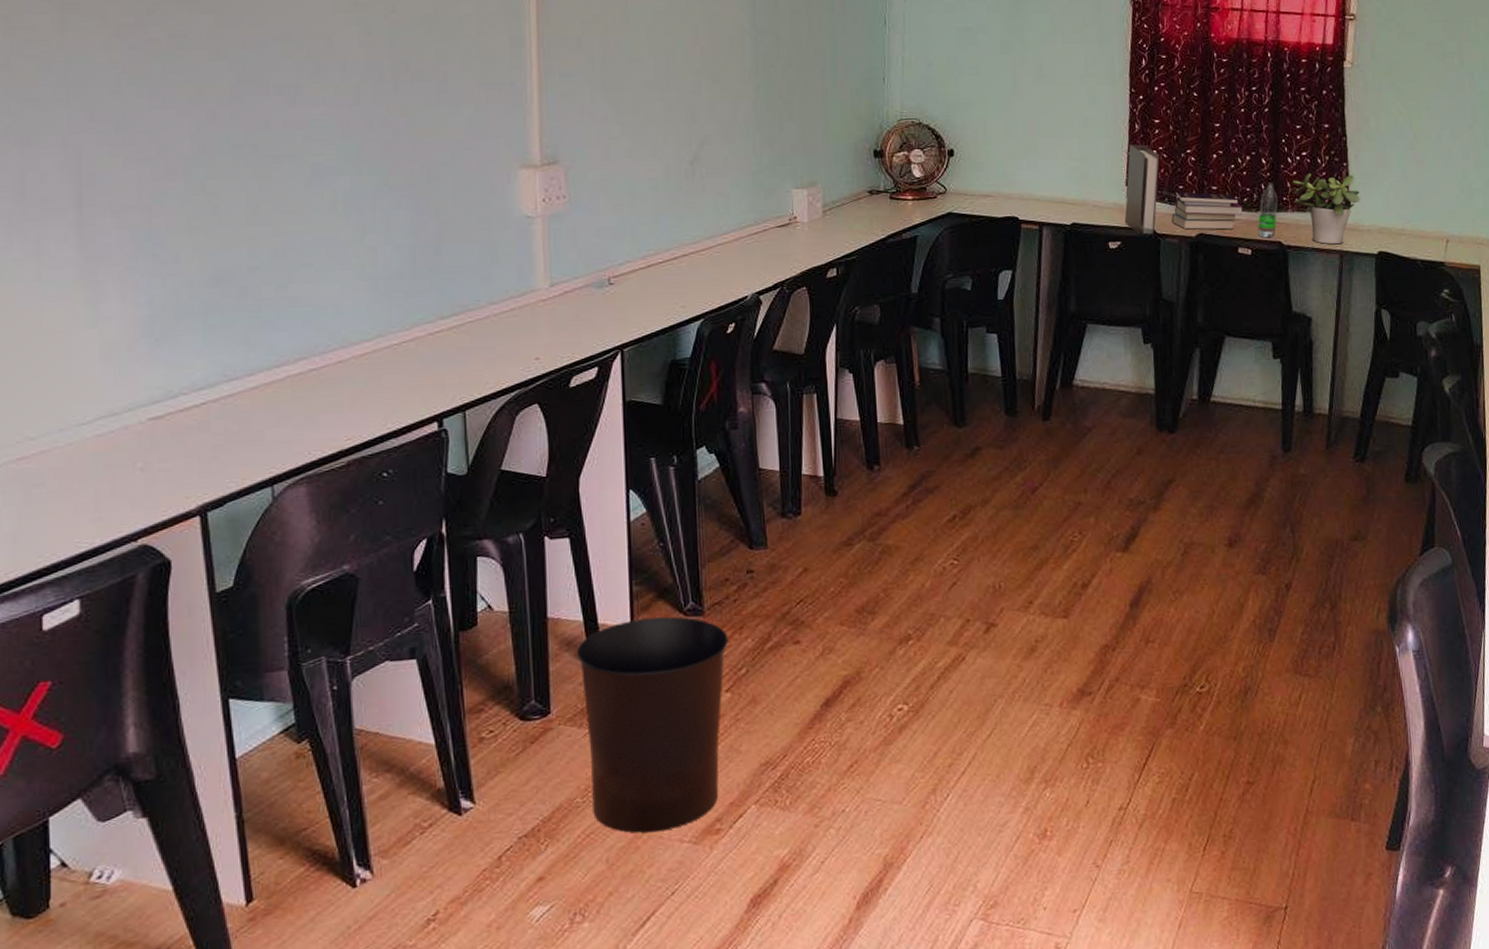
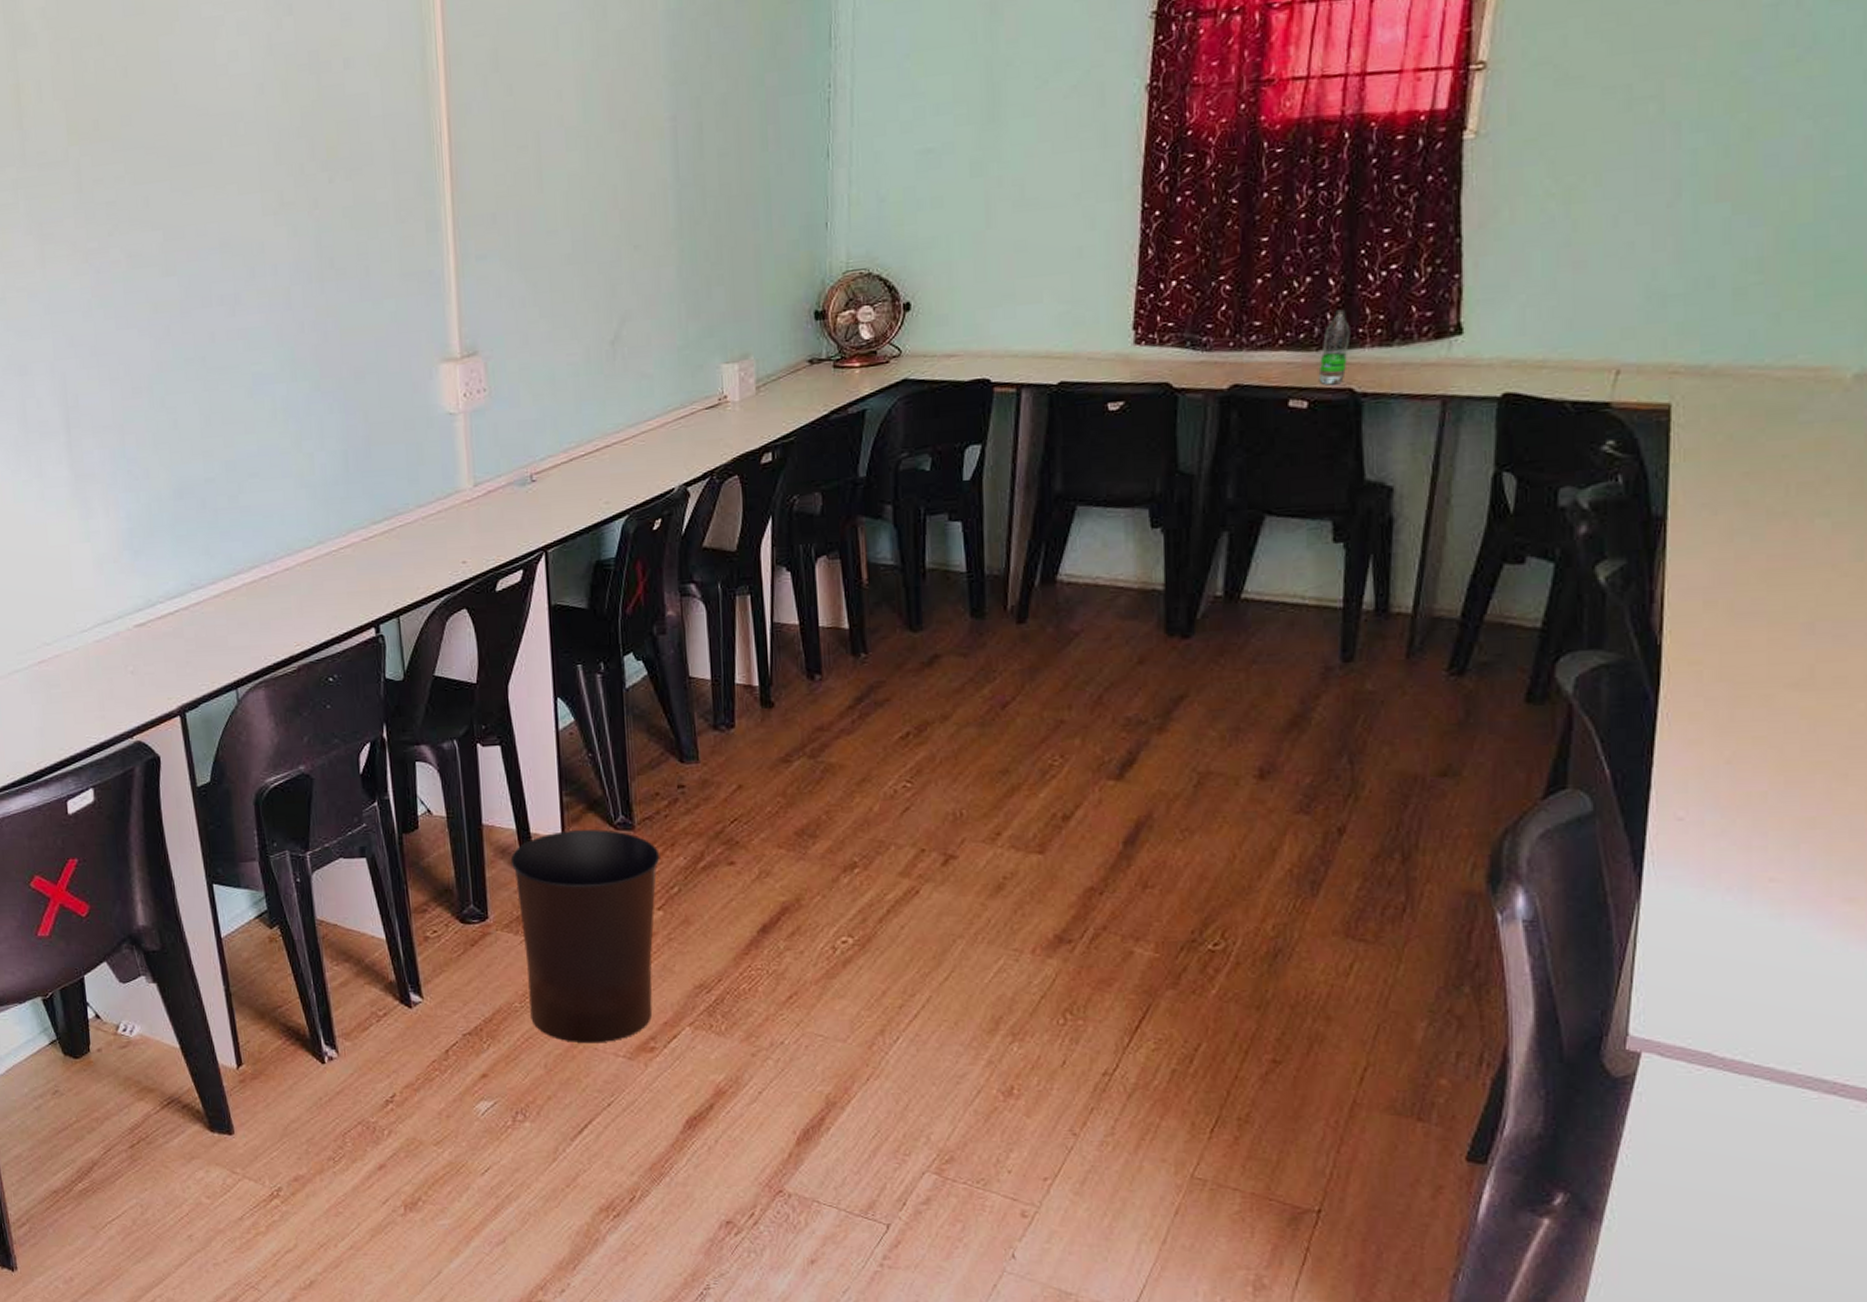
binder: present [1124,144,1160,235] -> none [1130,275,1180,392]
books: present [1171,191,1243,230] -> none [1195,329,1297,381]
potted plant: present [1292,173,1360,245] -> none [1374,290,1478,388]

